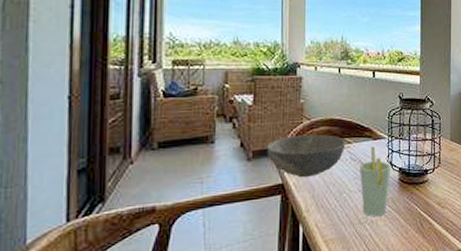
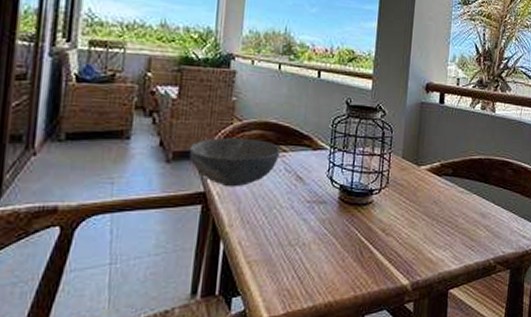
cup: present [360,146,392,217] -> none [294,157,332,240]

